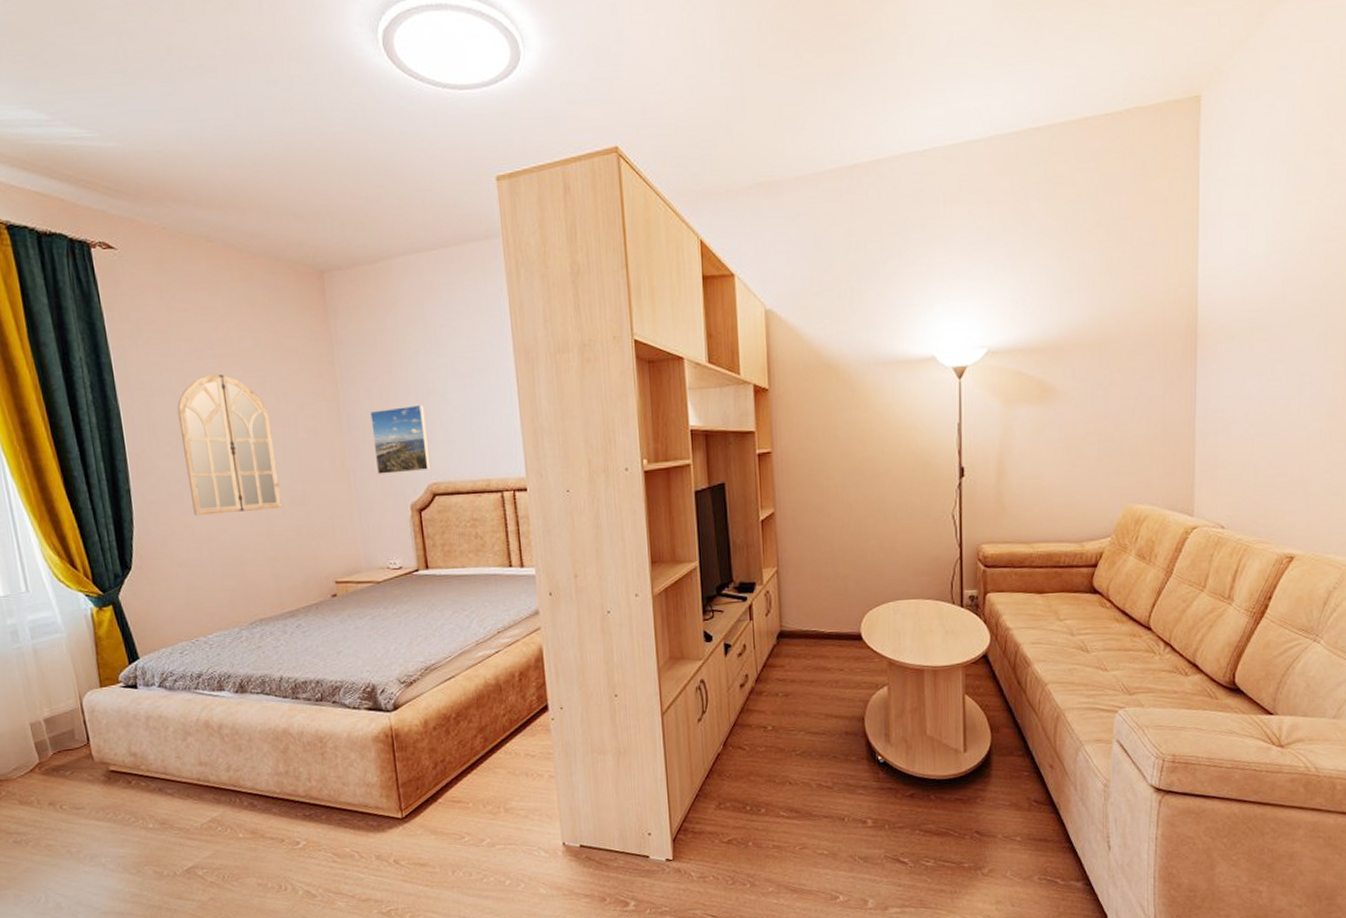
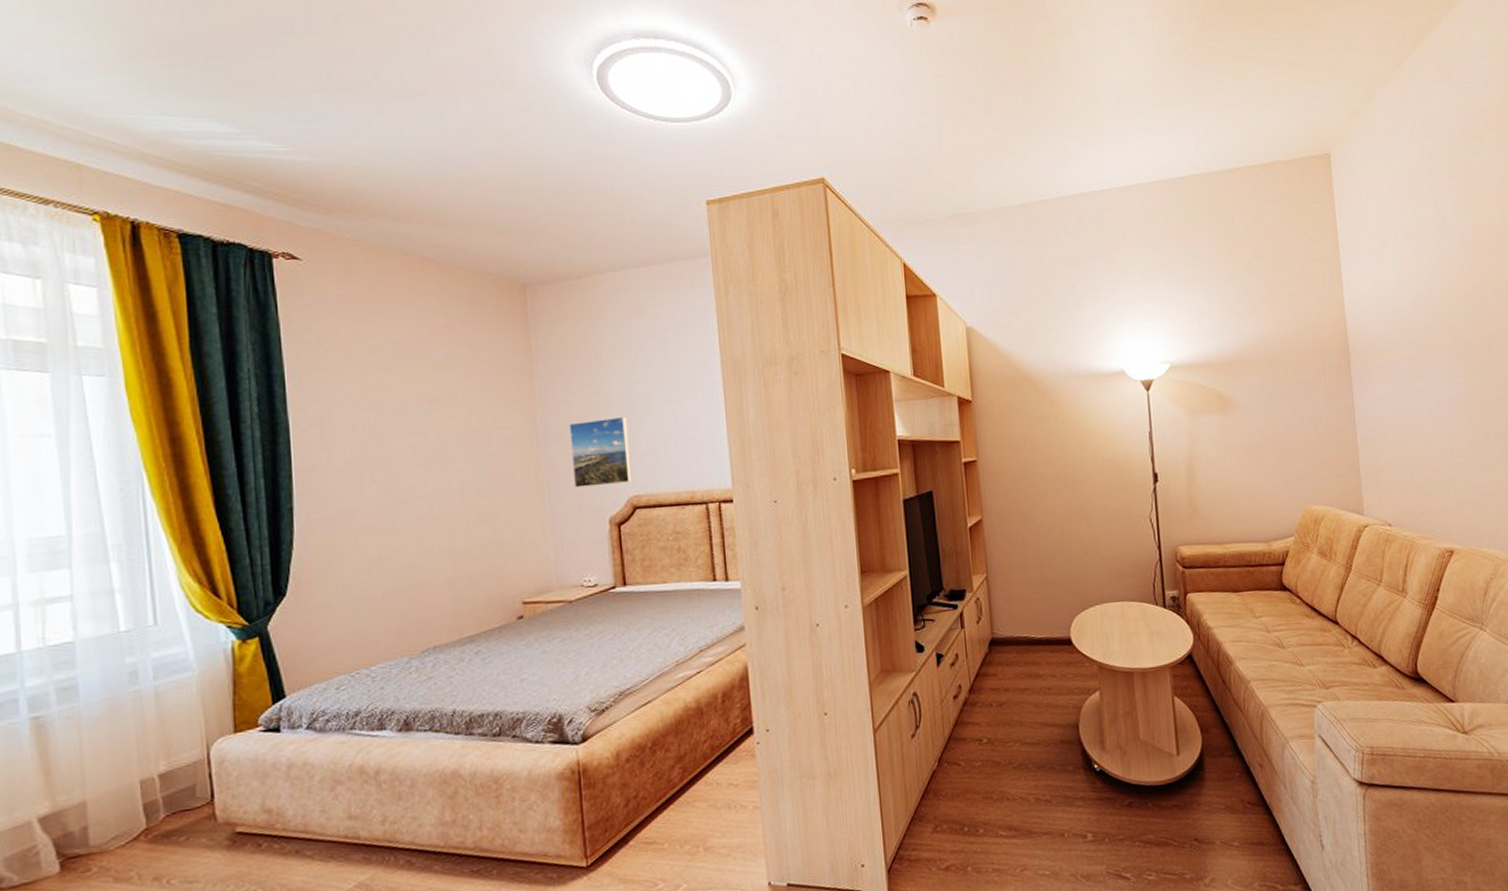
home mirror: present [177,374,283,516] -> none [355,386,468,535]

